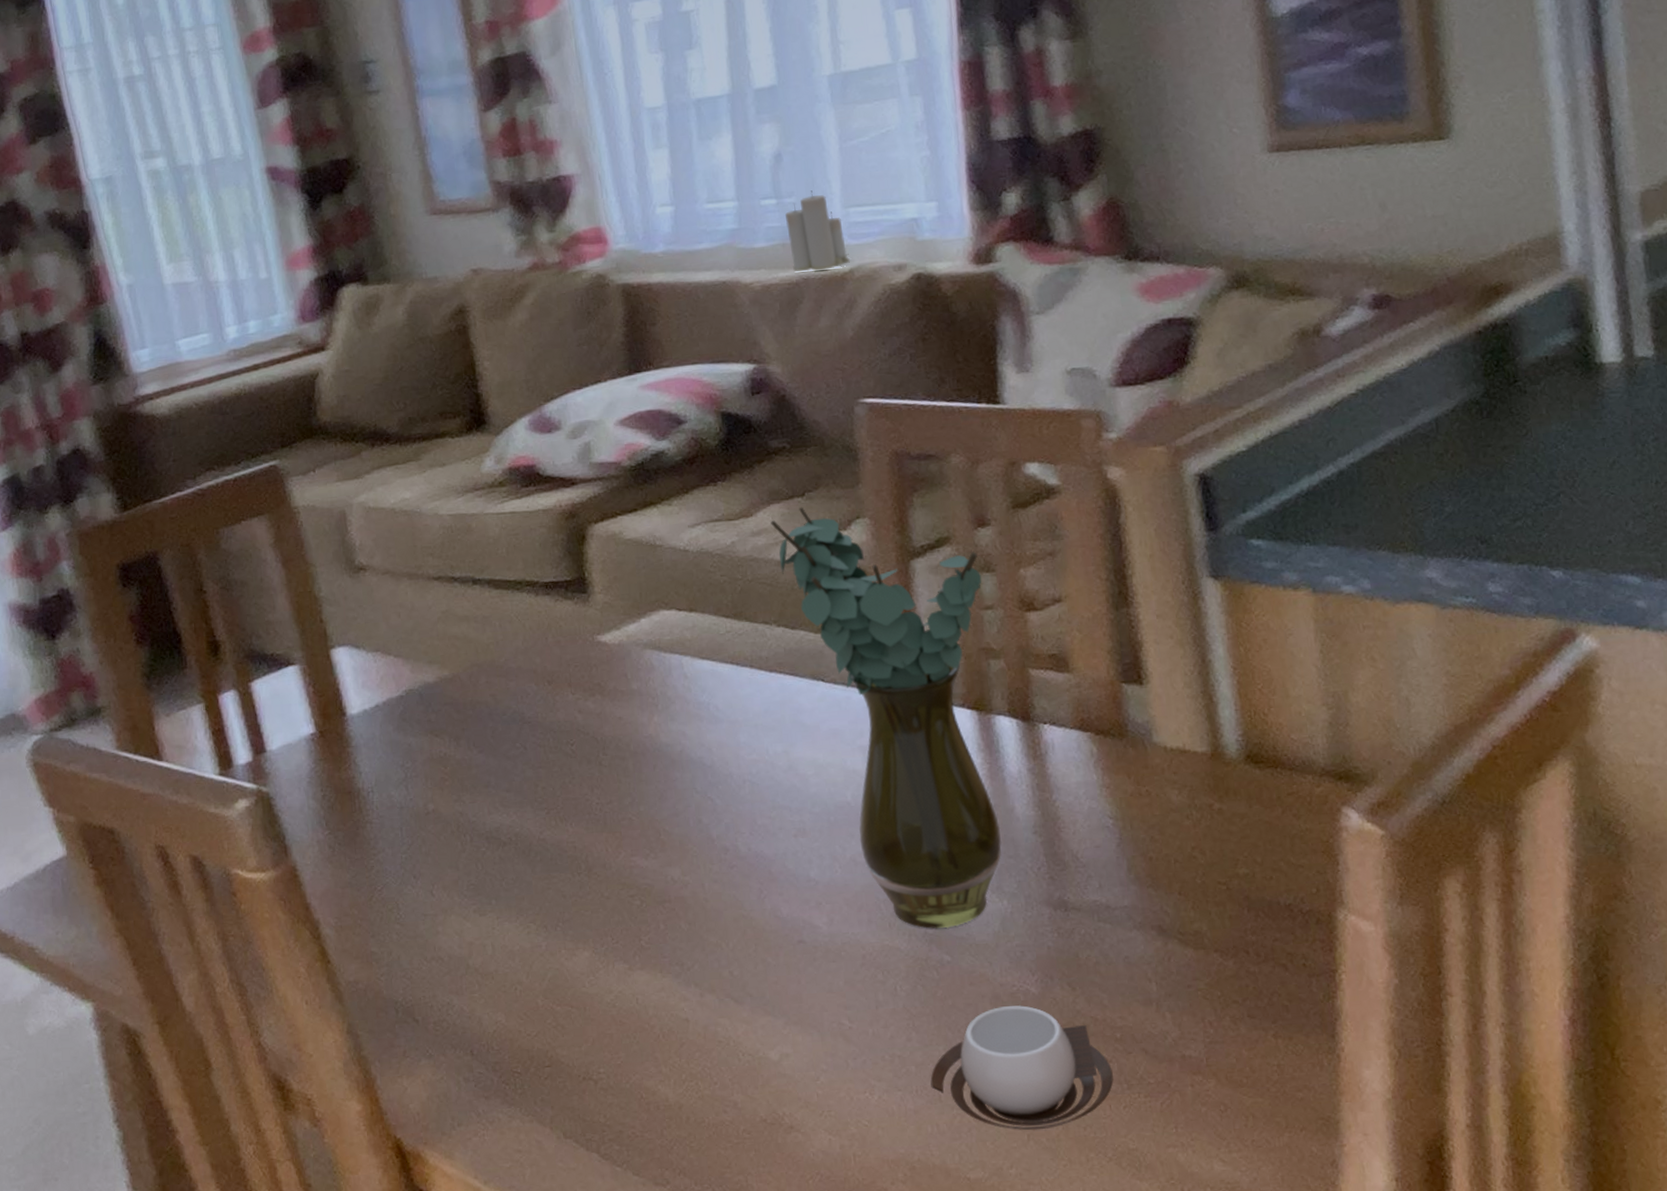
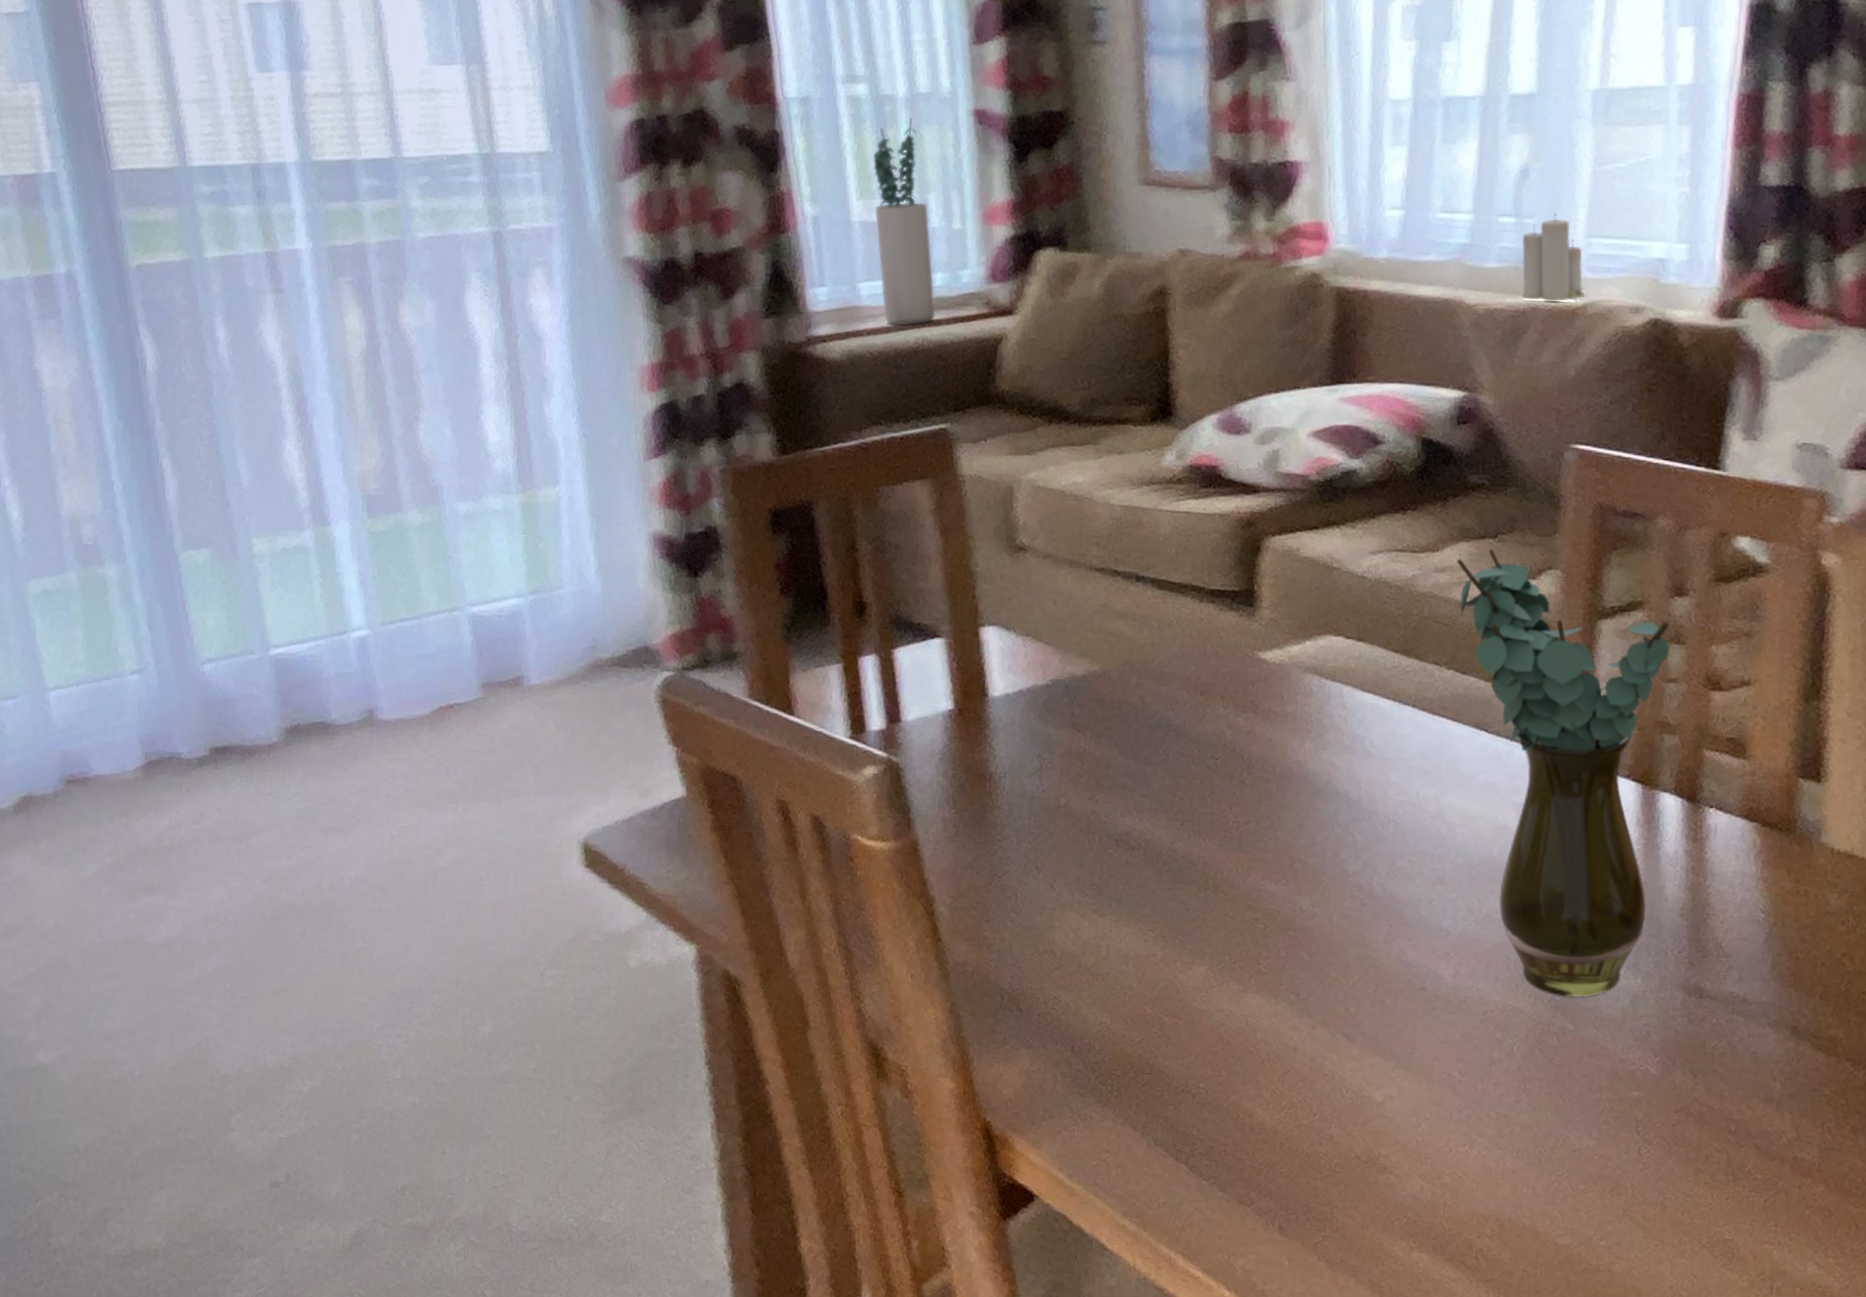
vase: none [178,182,253,375] -> present [873,117,936,326]
cup: present [930,1005,1114,1131] -> none [1533,1082,1721,1208]

